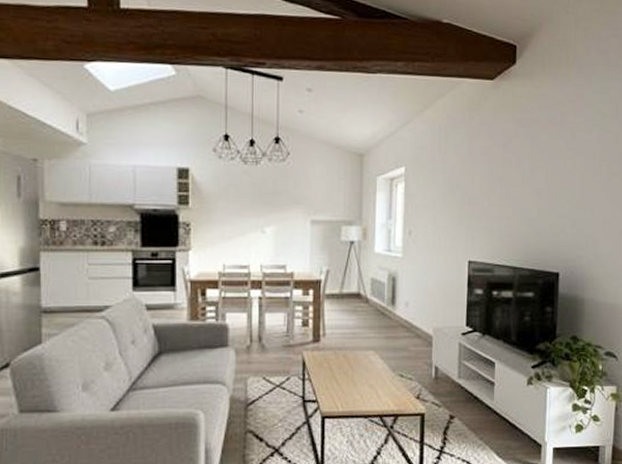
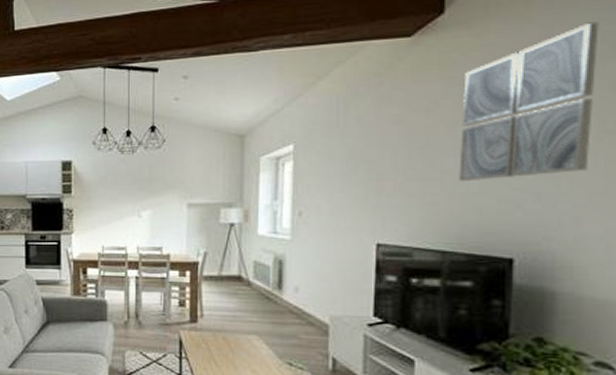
wall art: none [525,87,609,208] -> present [459,21,599,181]

